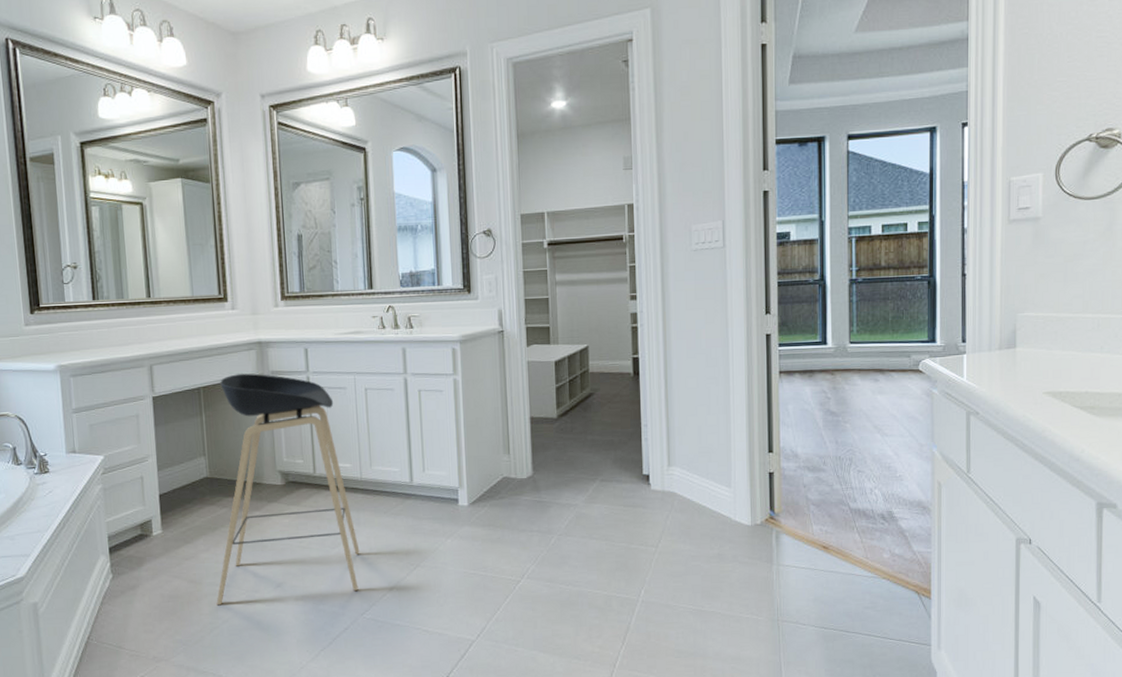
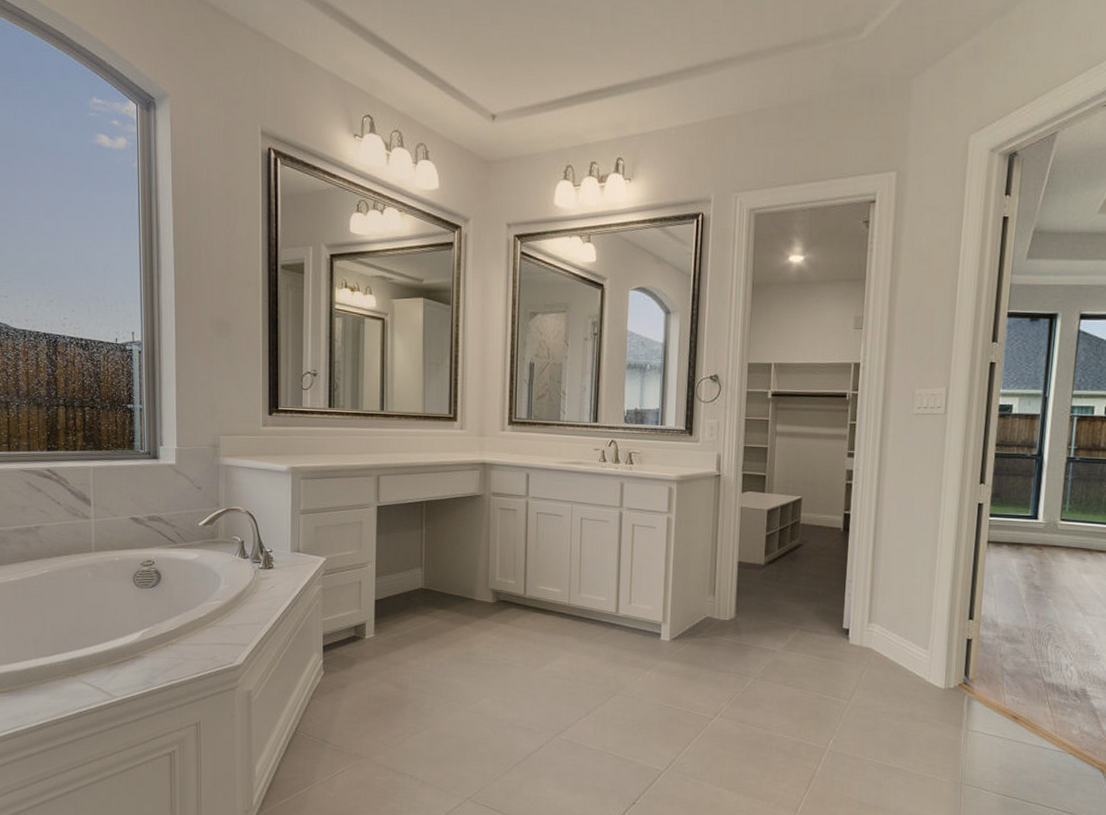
stool: present [216,373,360,606] -> none [420,492,561,712]

